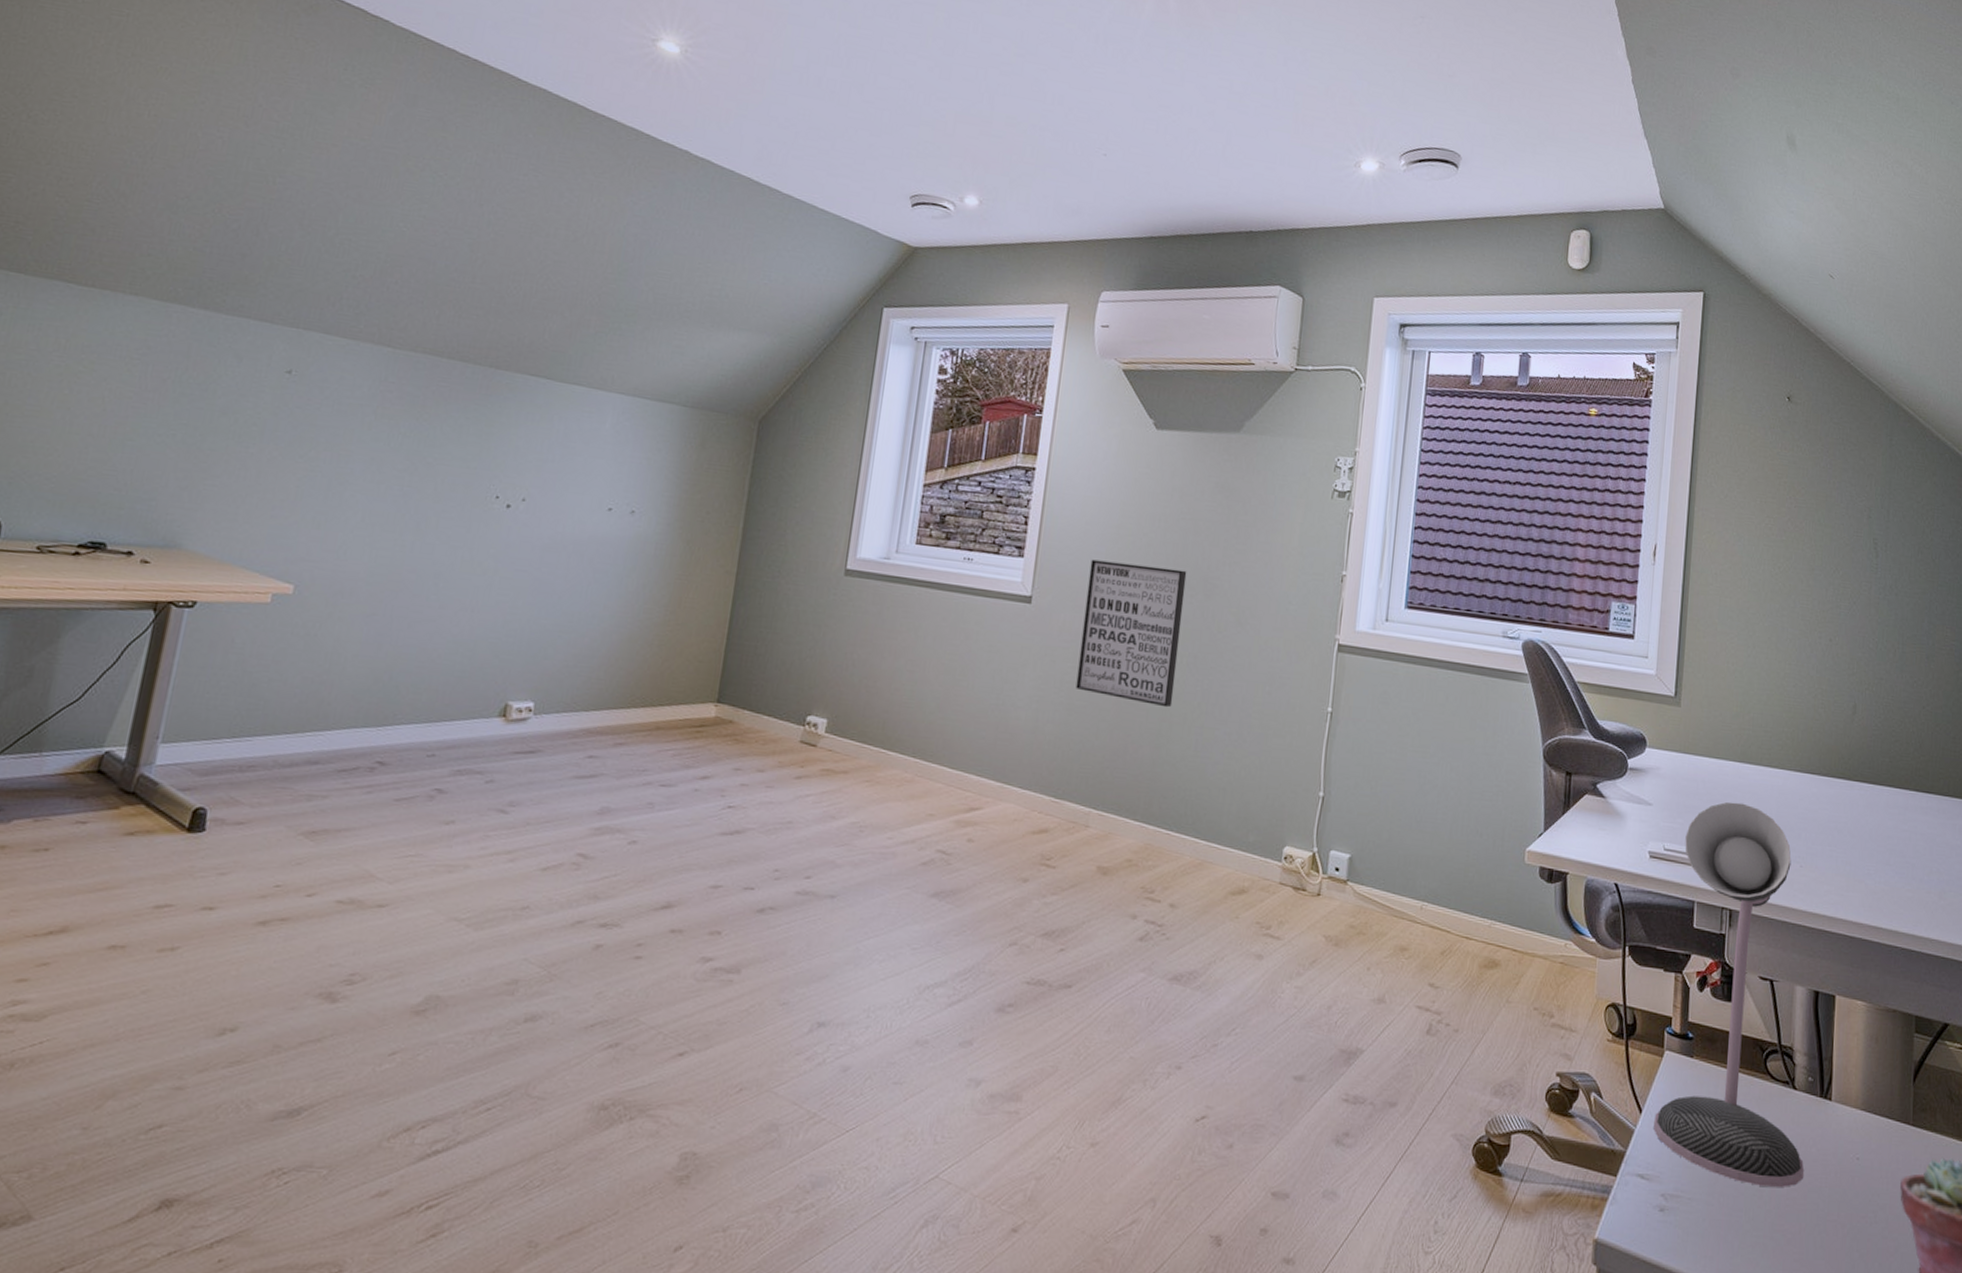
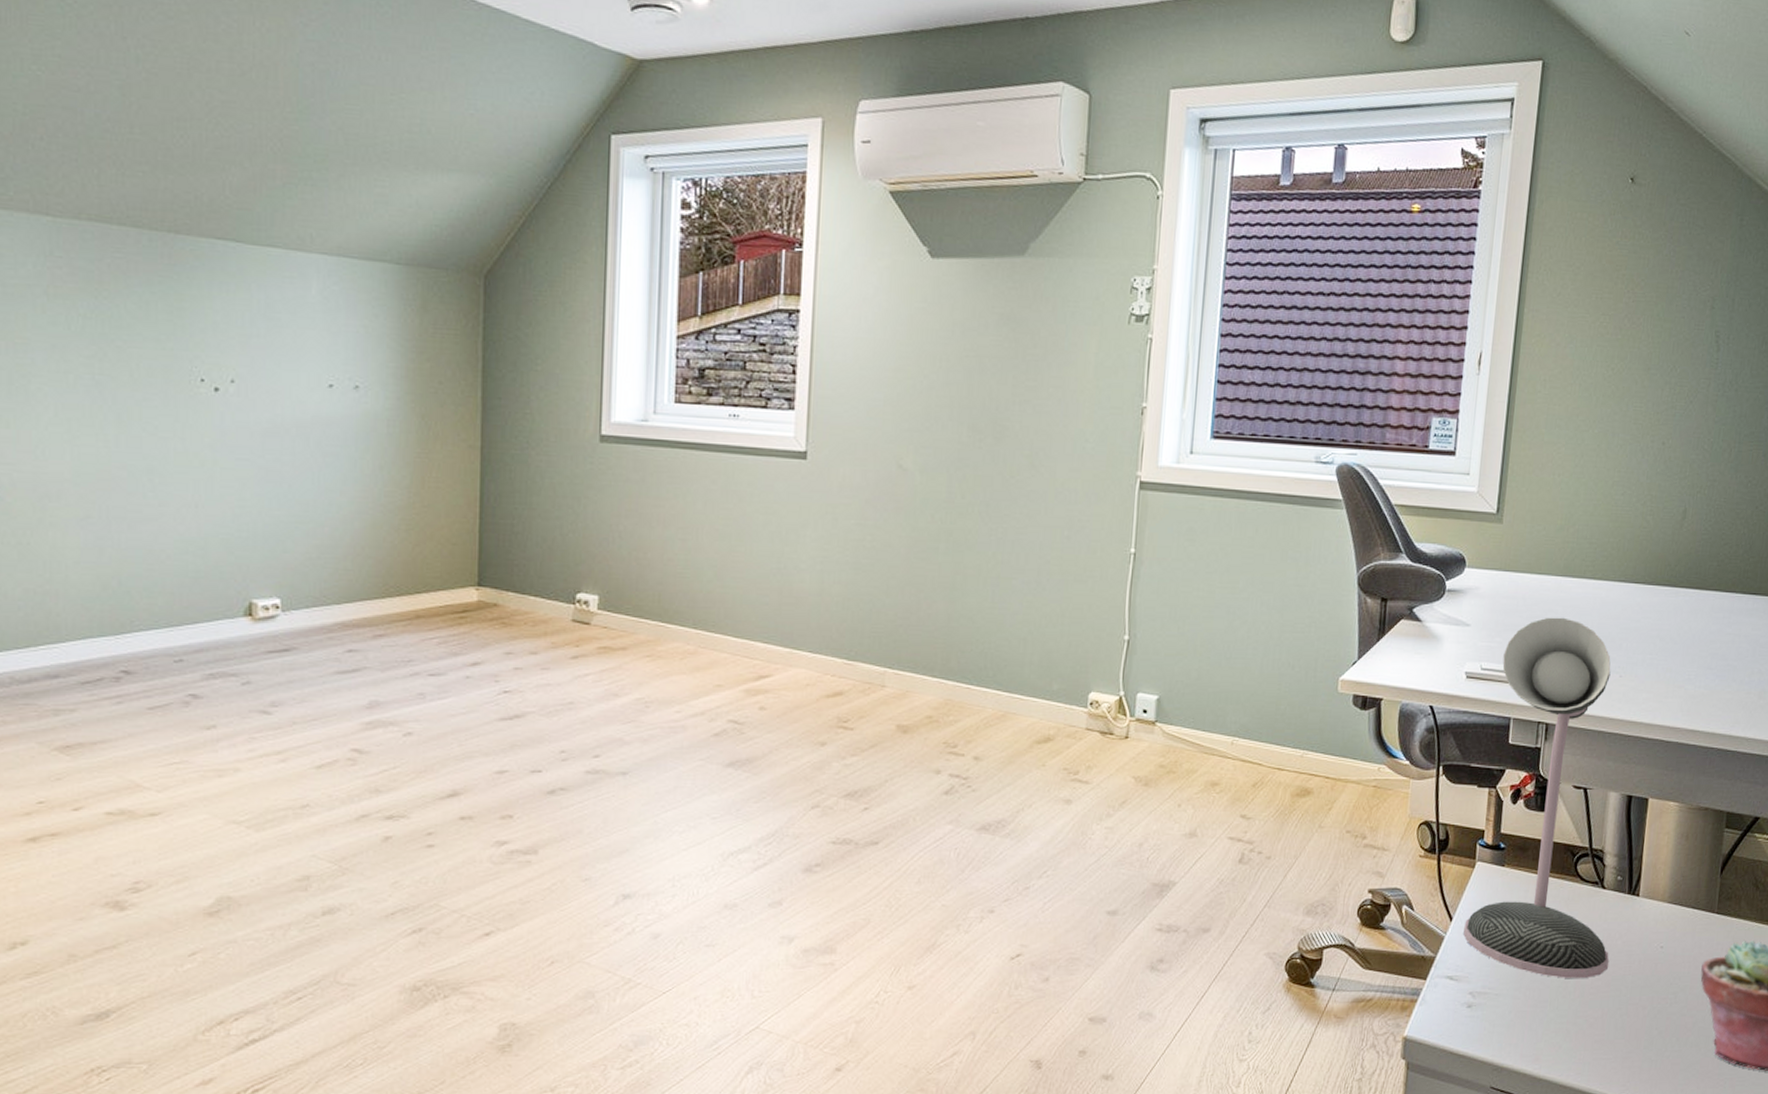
wall art: present [1075,559,1187,708] -> none [861,407,974,560]

